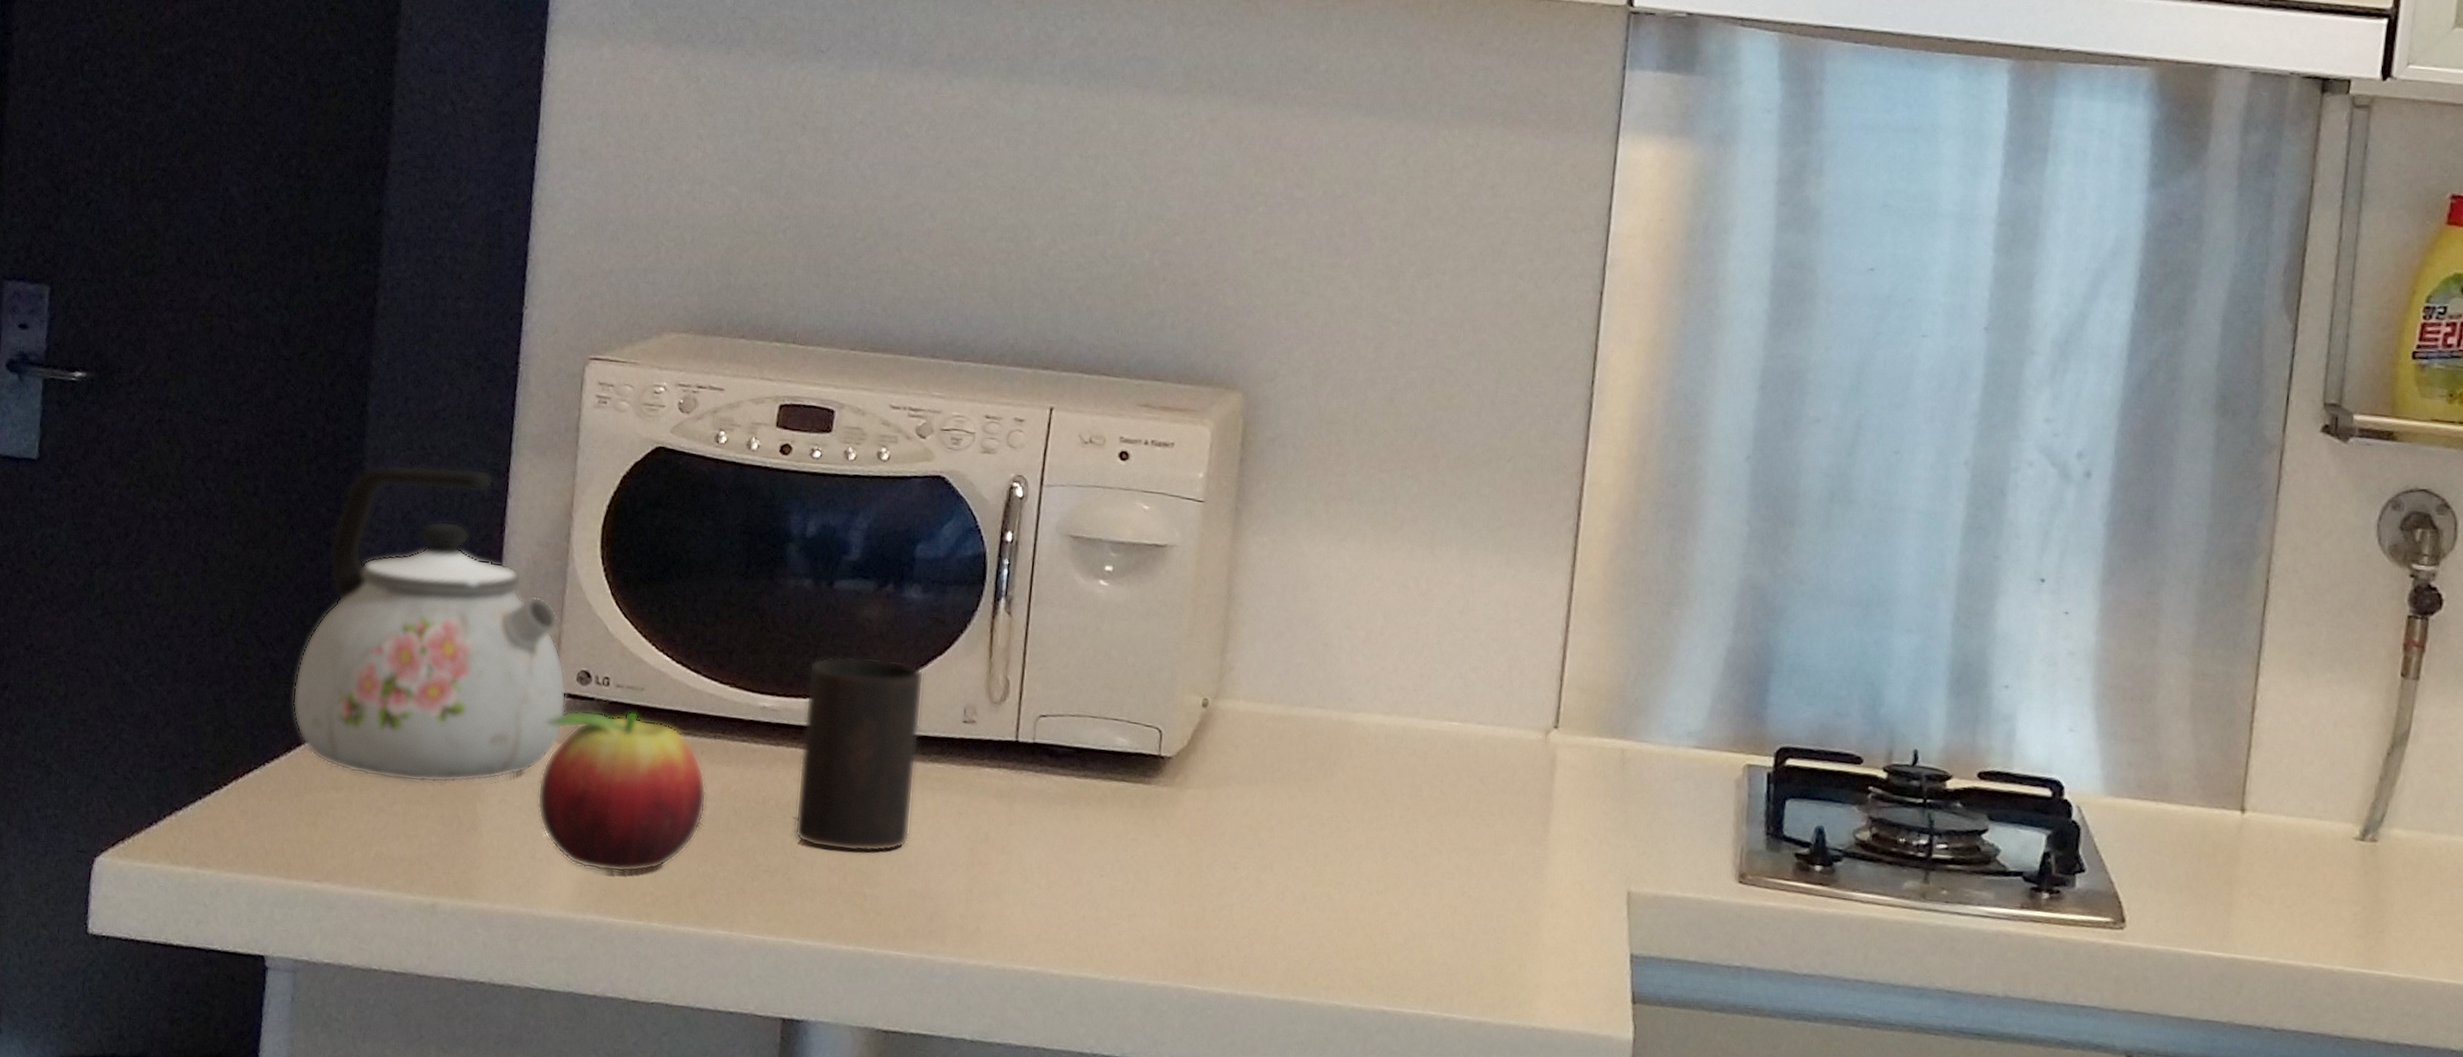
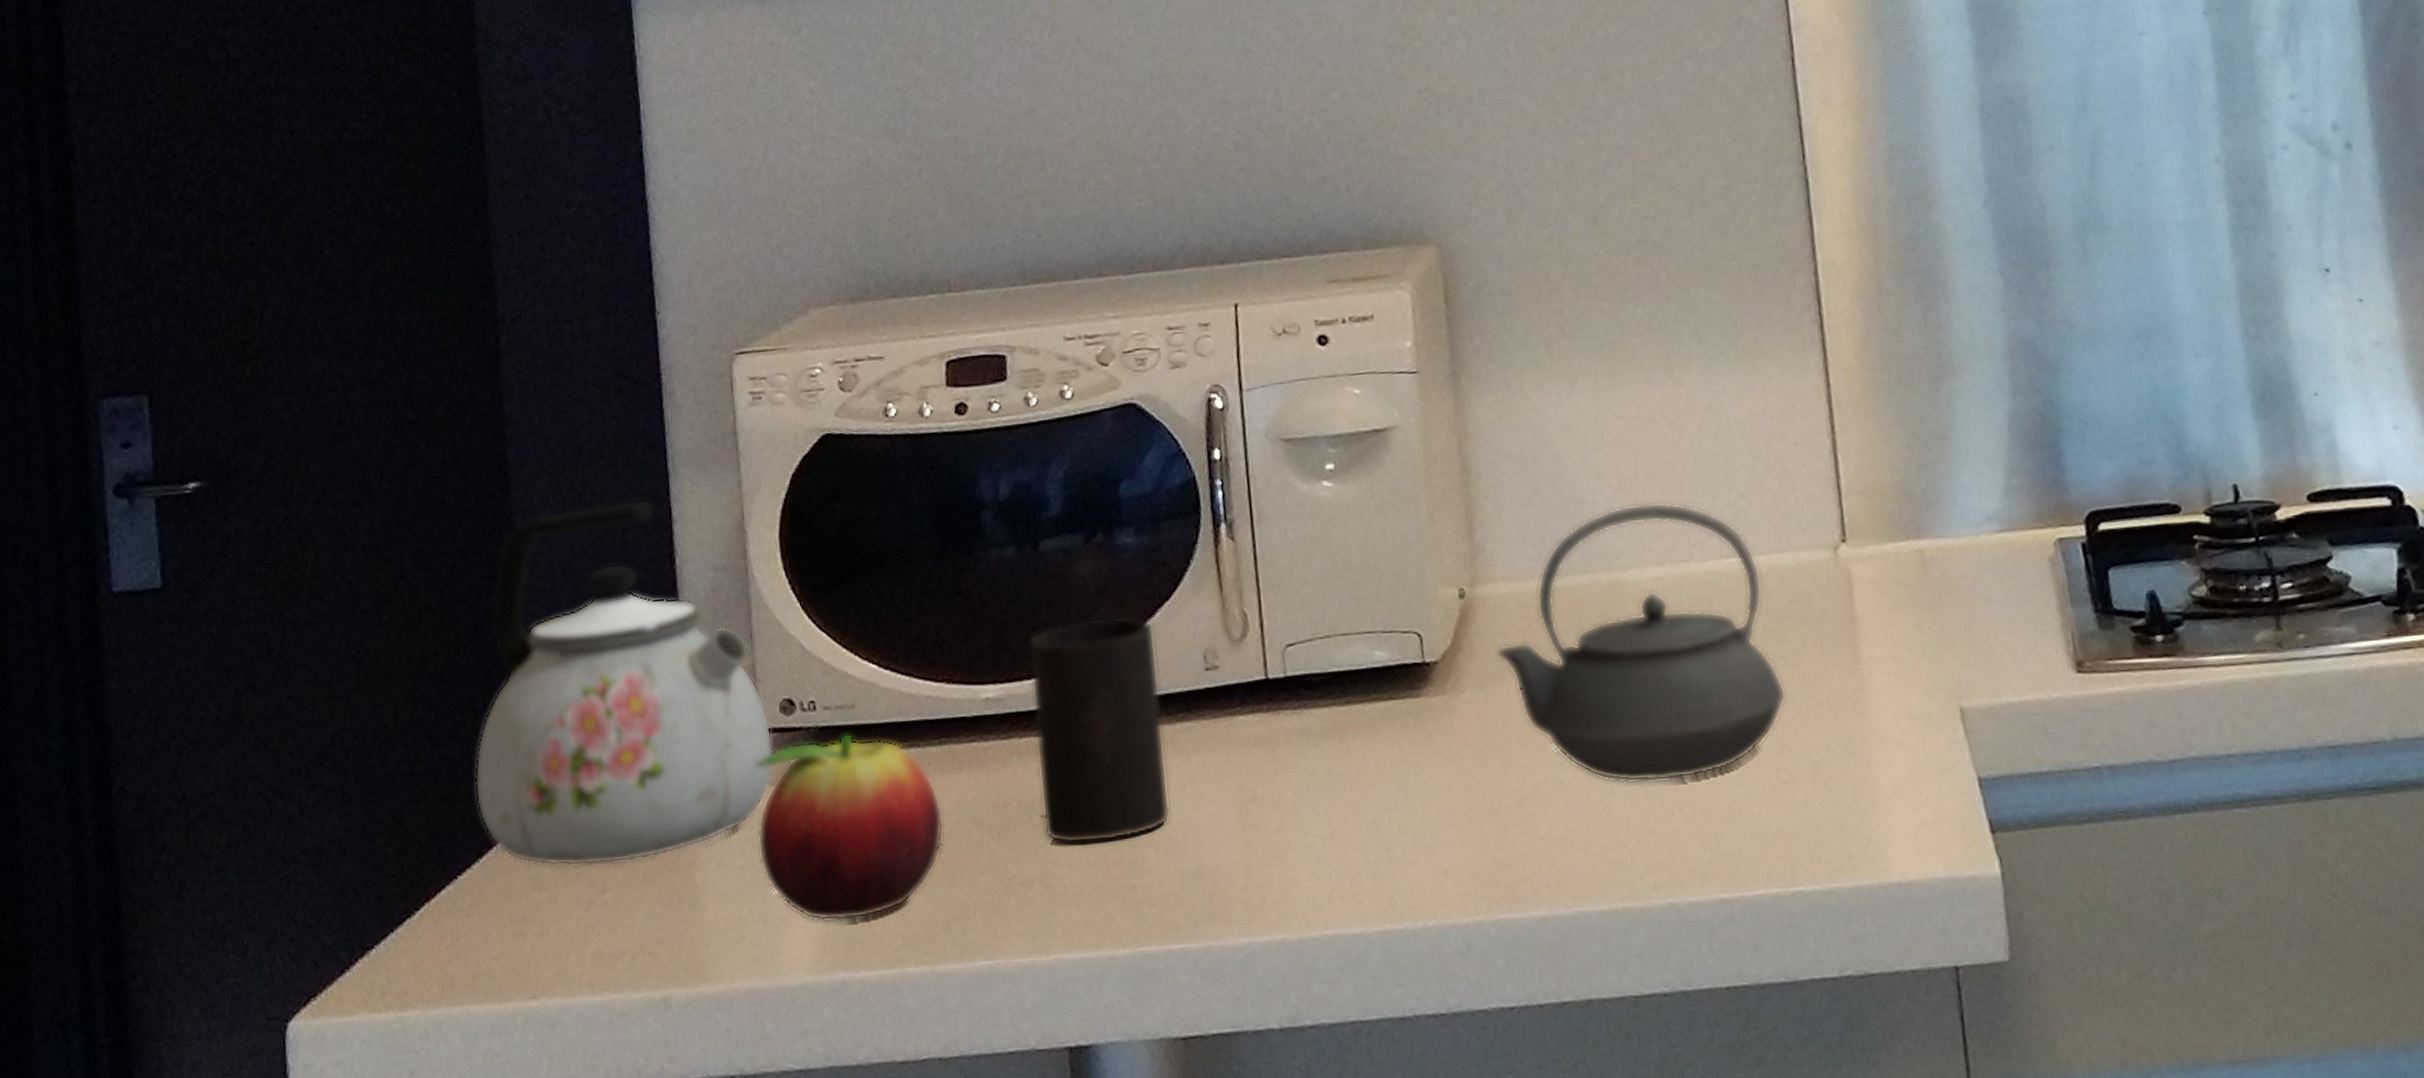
teapot: none [1225,656,1477,903] -> present [1496,502,1787,783]

